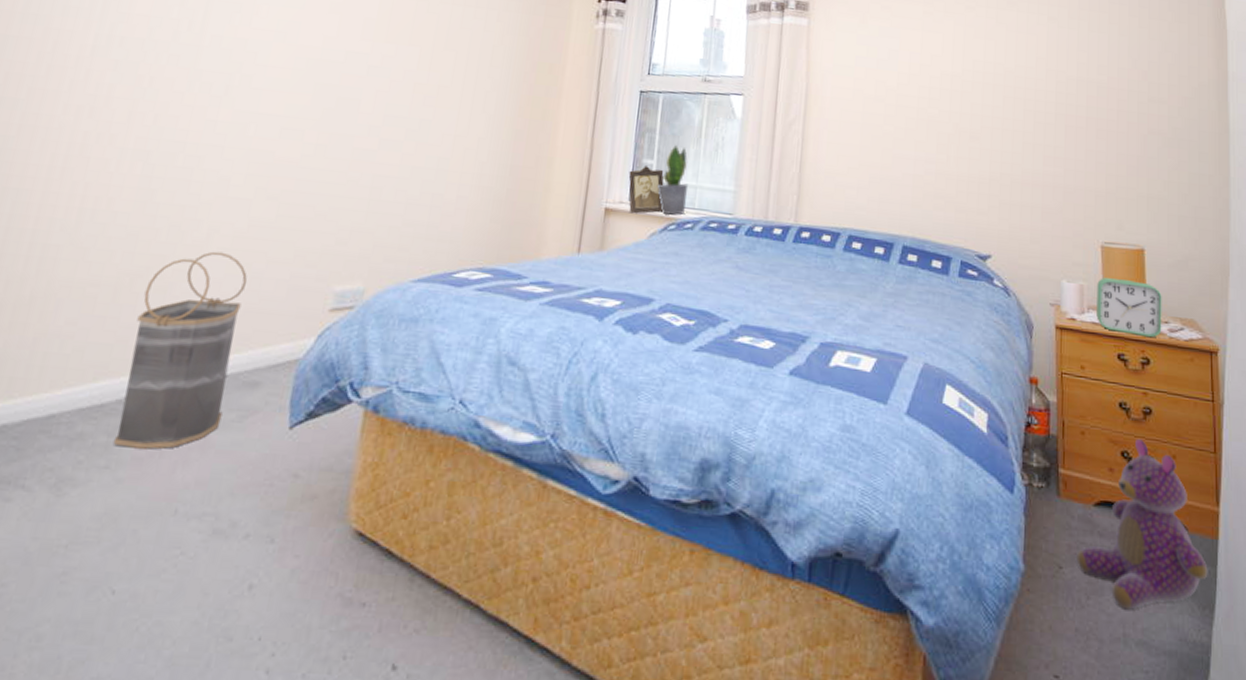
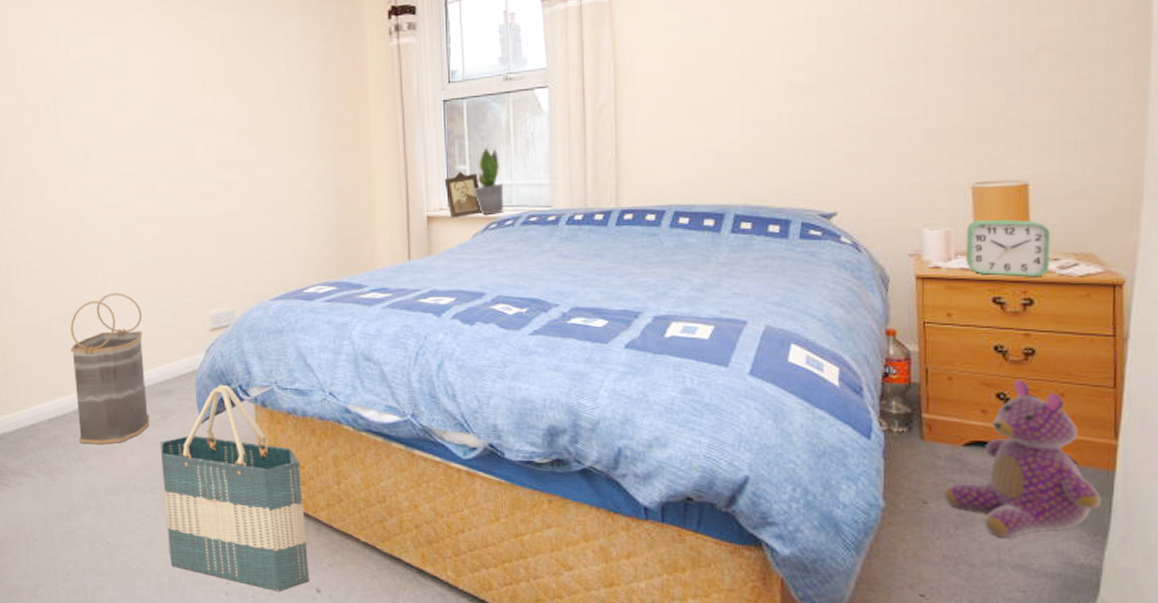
tote bag: none [198,381,406,668] -> present [159,385,309,591]

